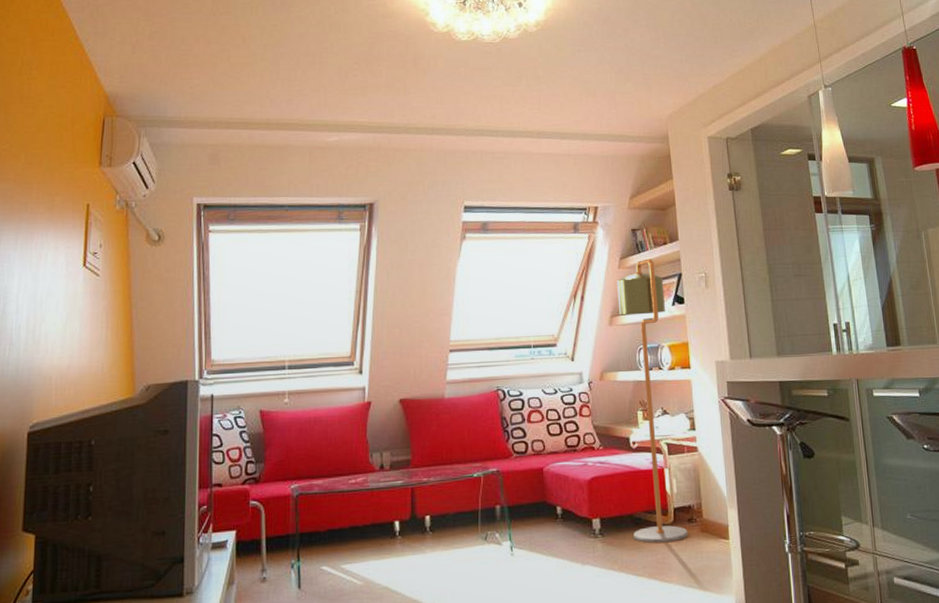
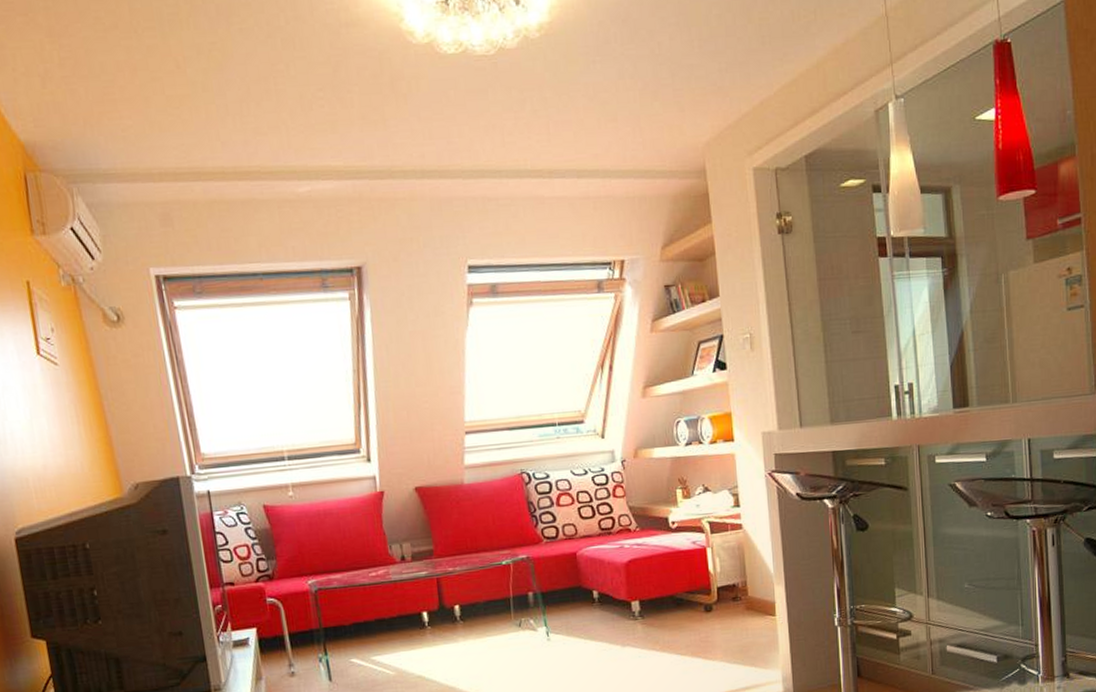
floor lamp: present [617,258,688,544] -> none [649,319,733,623]

